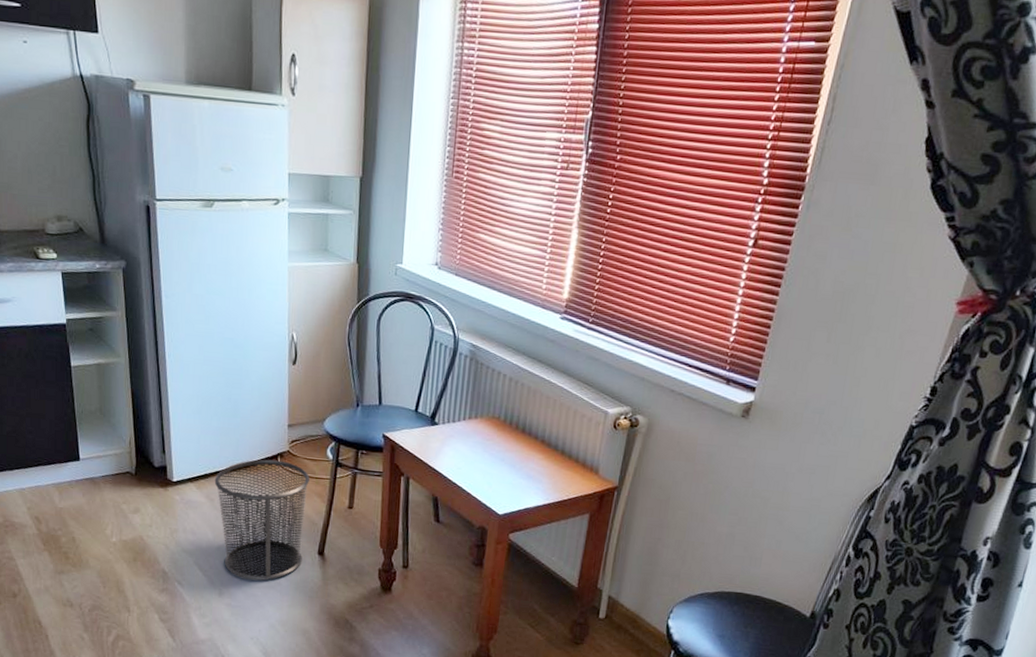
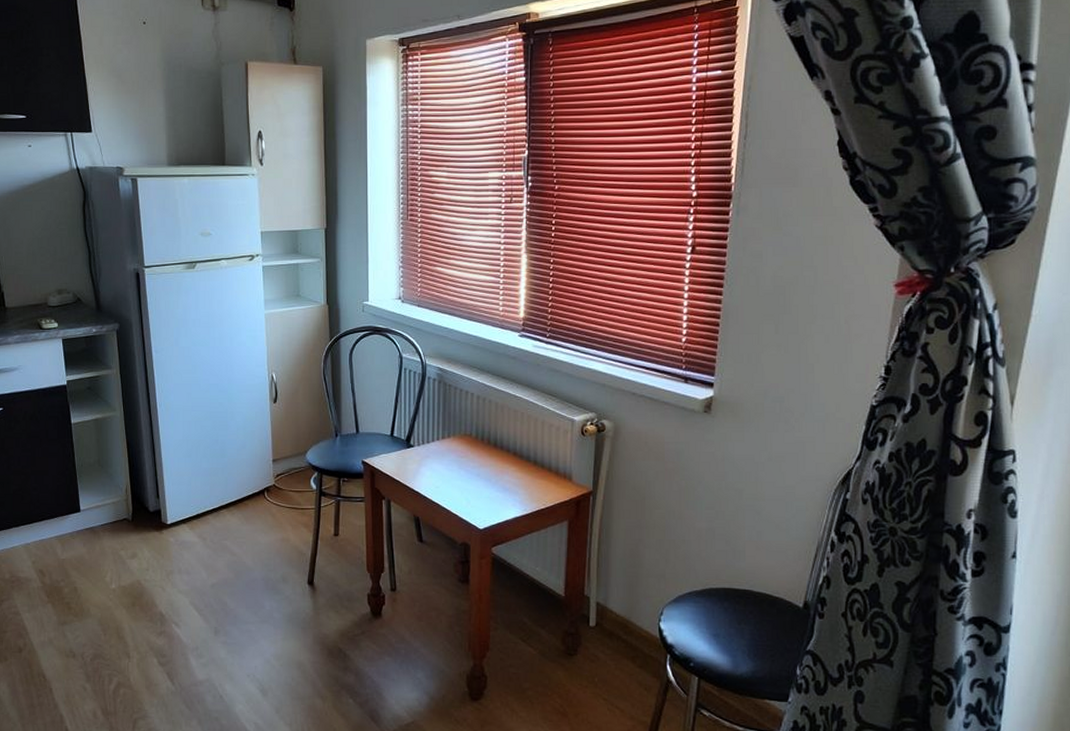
waste bin: present [214,459,309,581] -> none [206,495,295,616]

